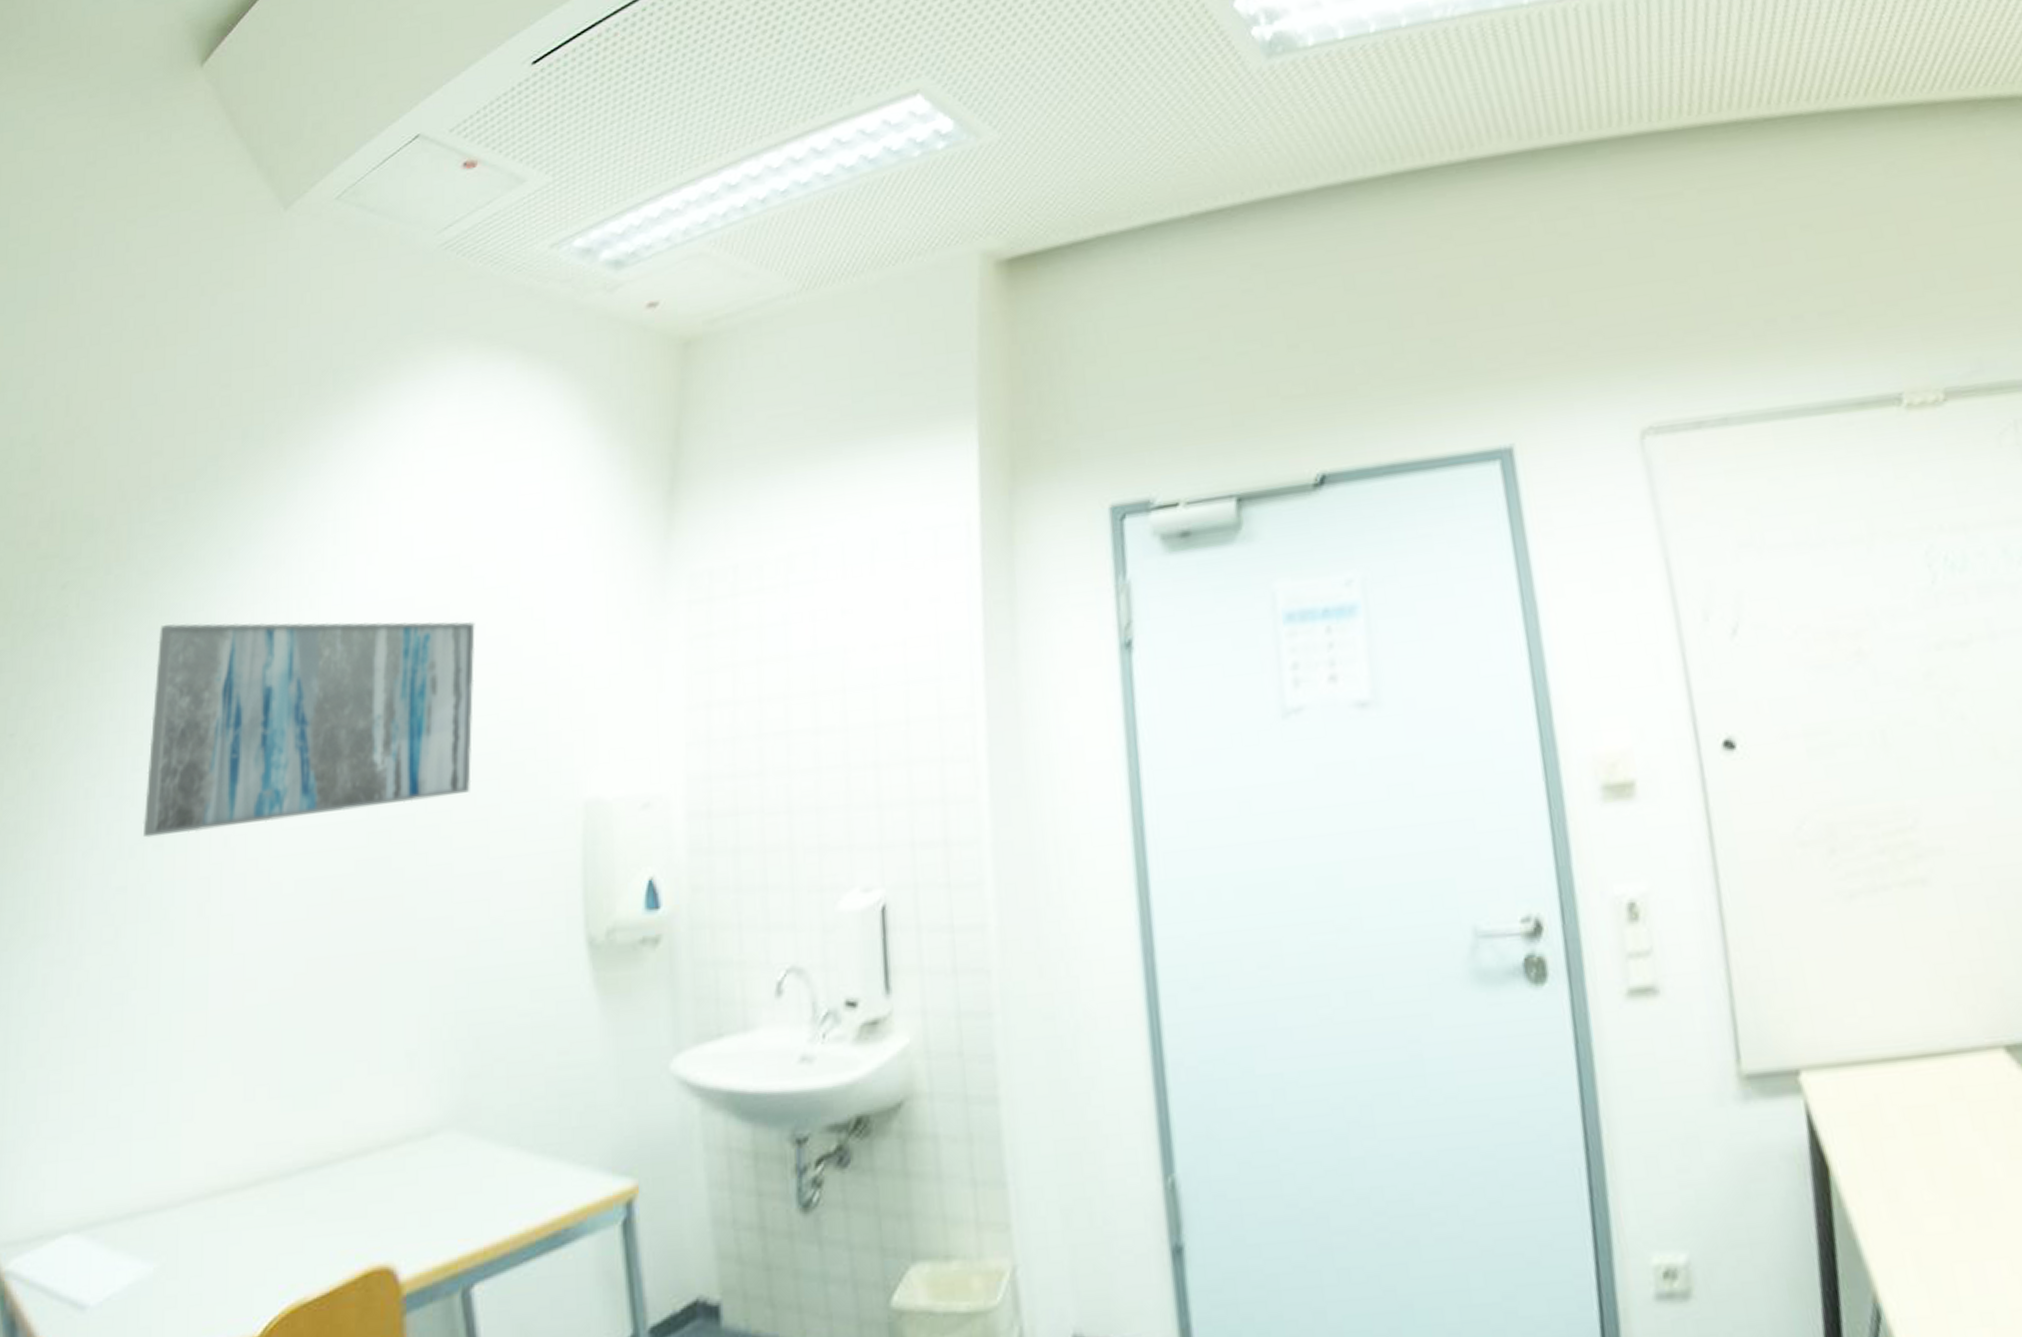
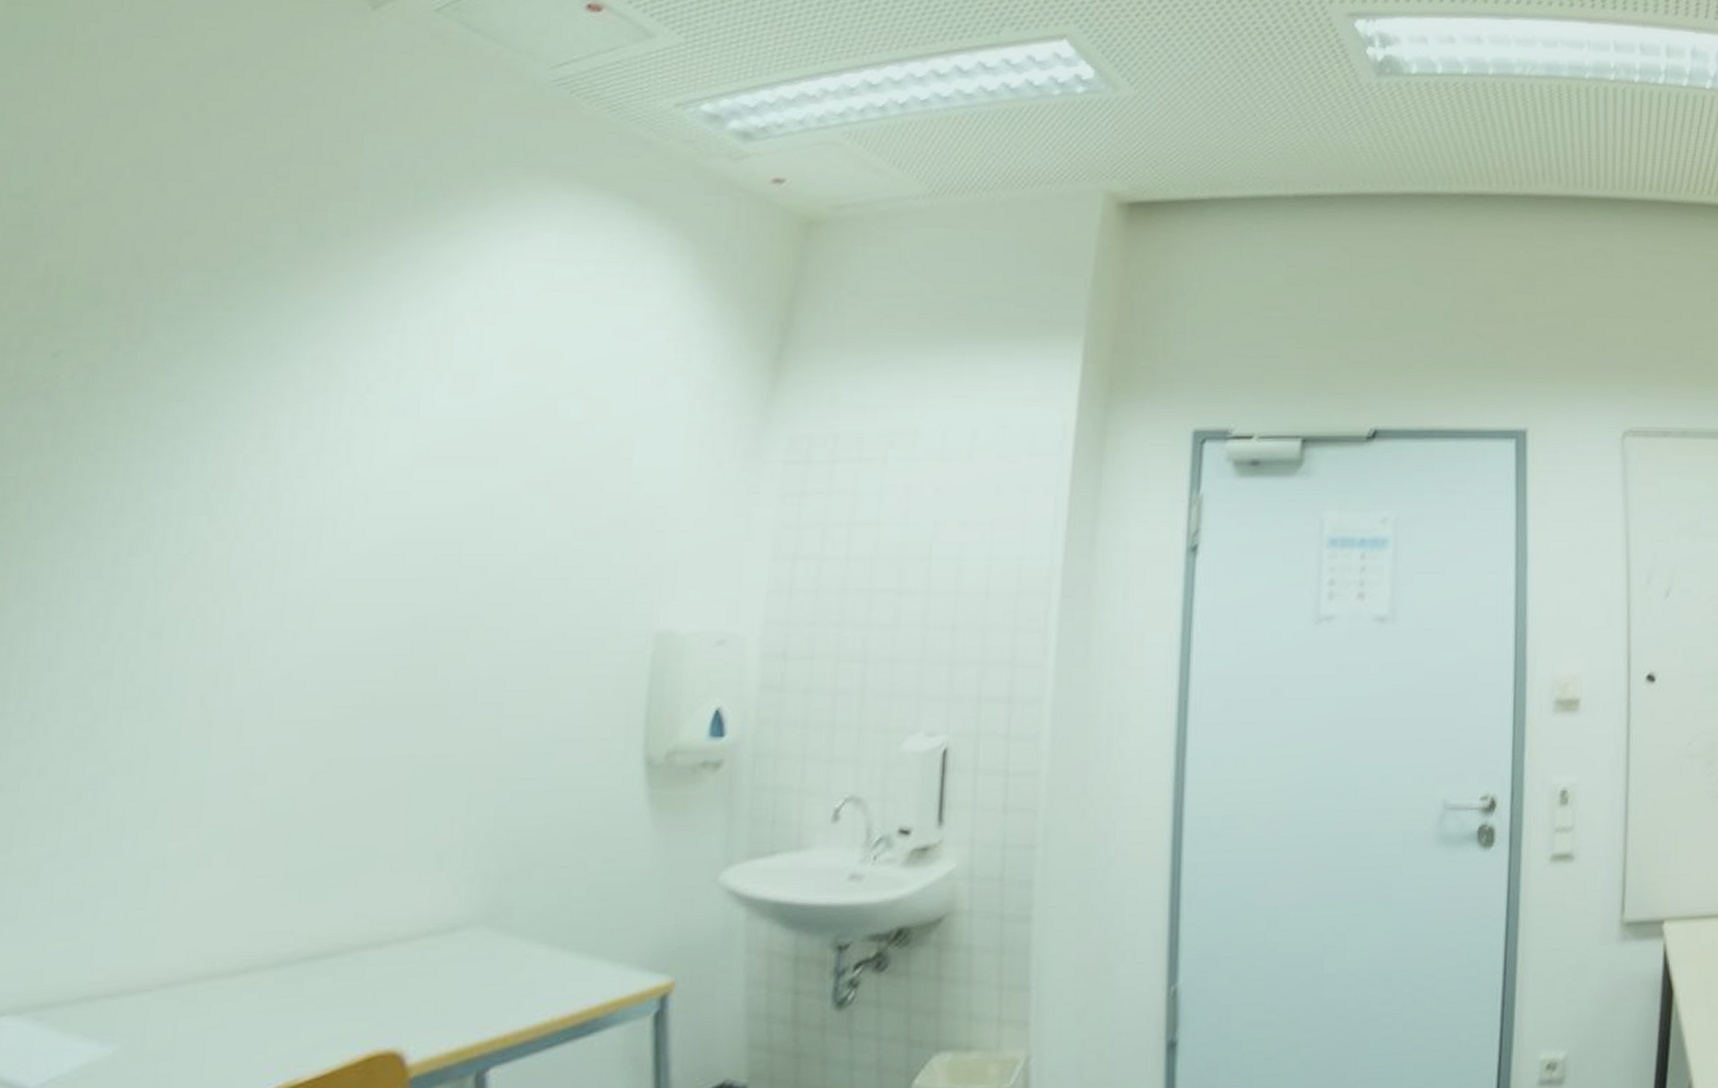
wall art: present [143,621,476,838] -> none [138,411,554,625]

